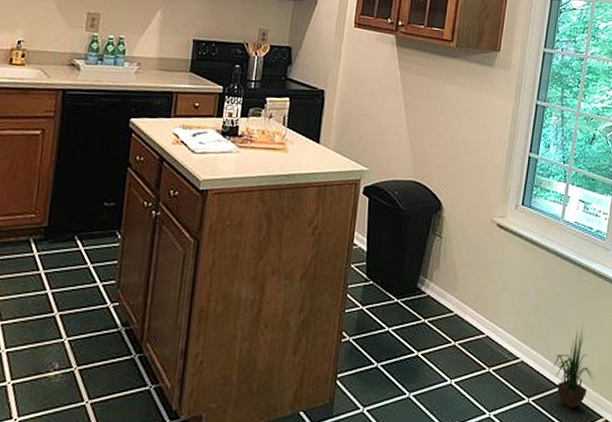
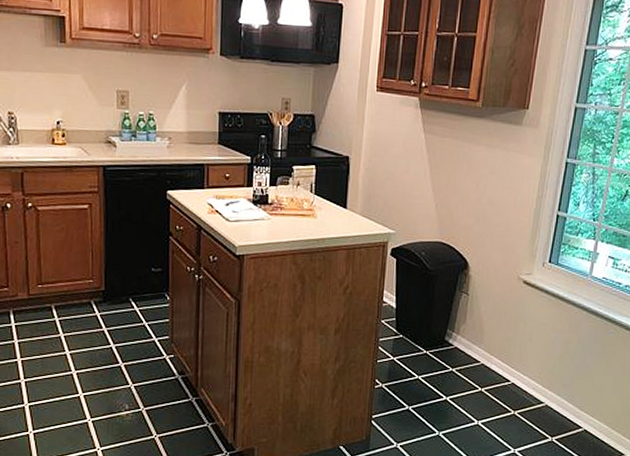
potted plant: present [552,326,594,409] -> none [576,374,617,447]

